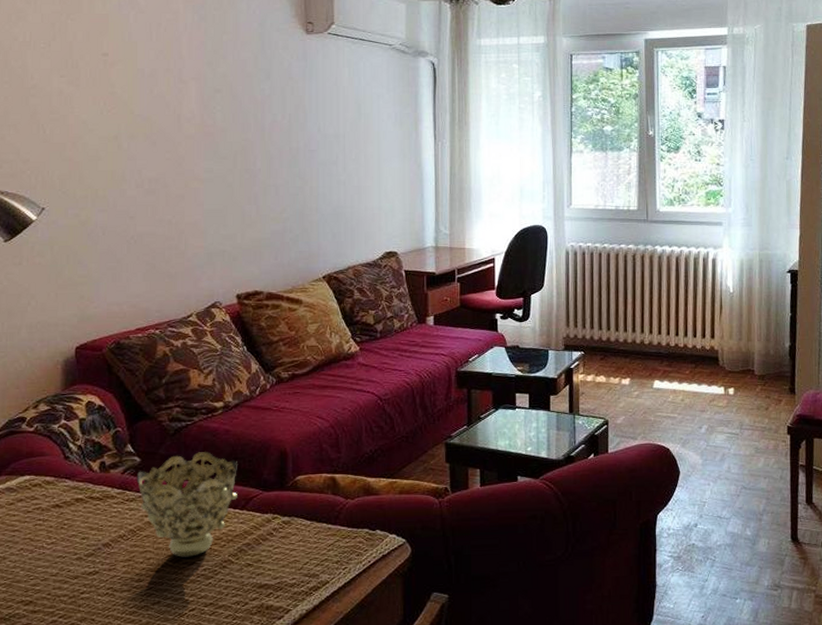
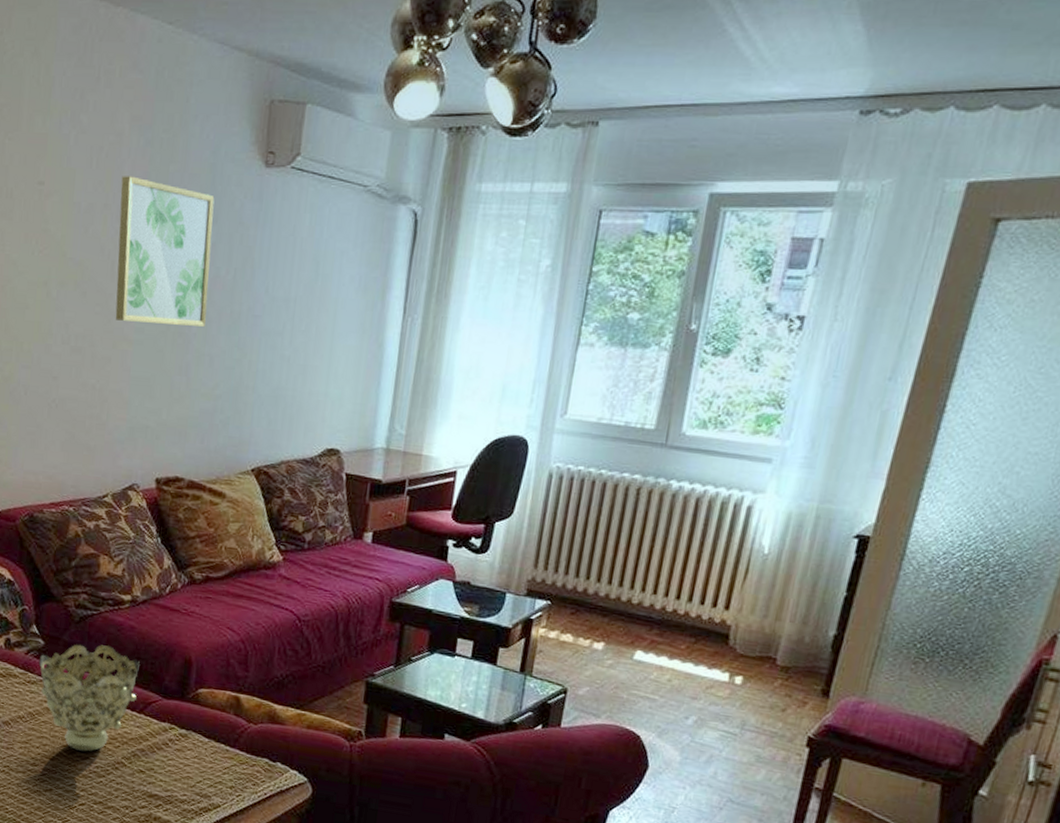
wall art: none [180,46,268,163] -> present [115,176,215,327]

